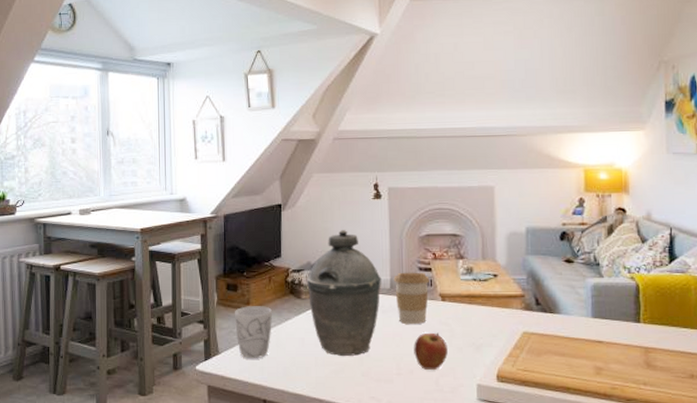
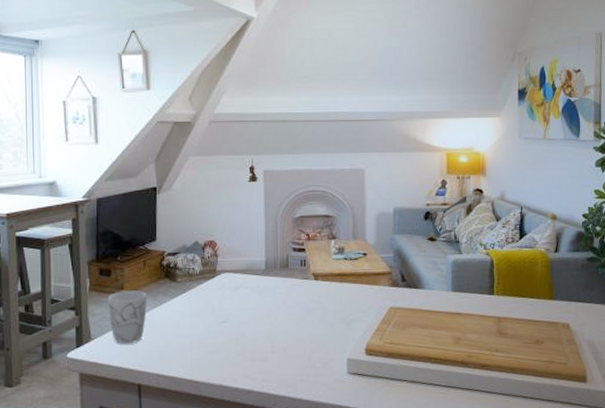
kettle: present [307,230,381,356] -> none [183,213,257,337]
coffee cup: present [393,272,429,325] -> none [268,252,303,304]
fruit: present [414,332,448,370] -> none [288,310,320,347]

